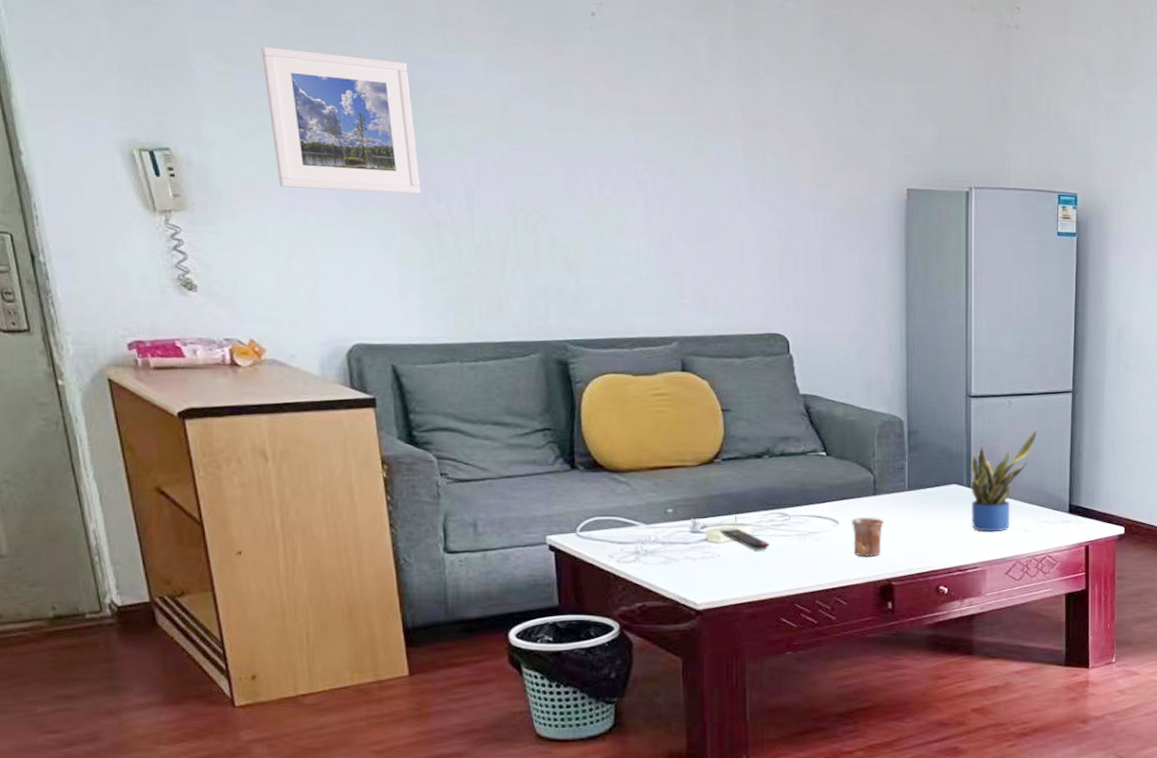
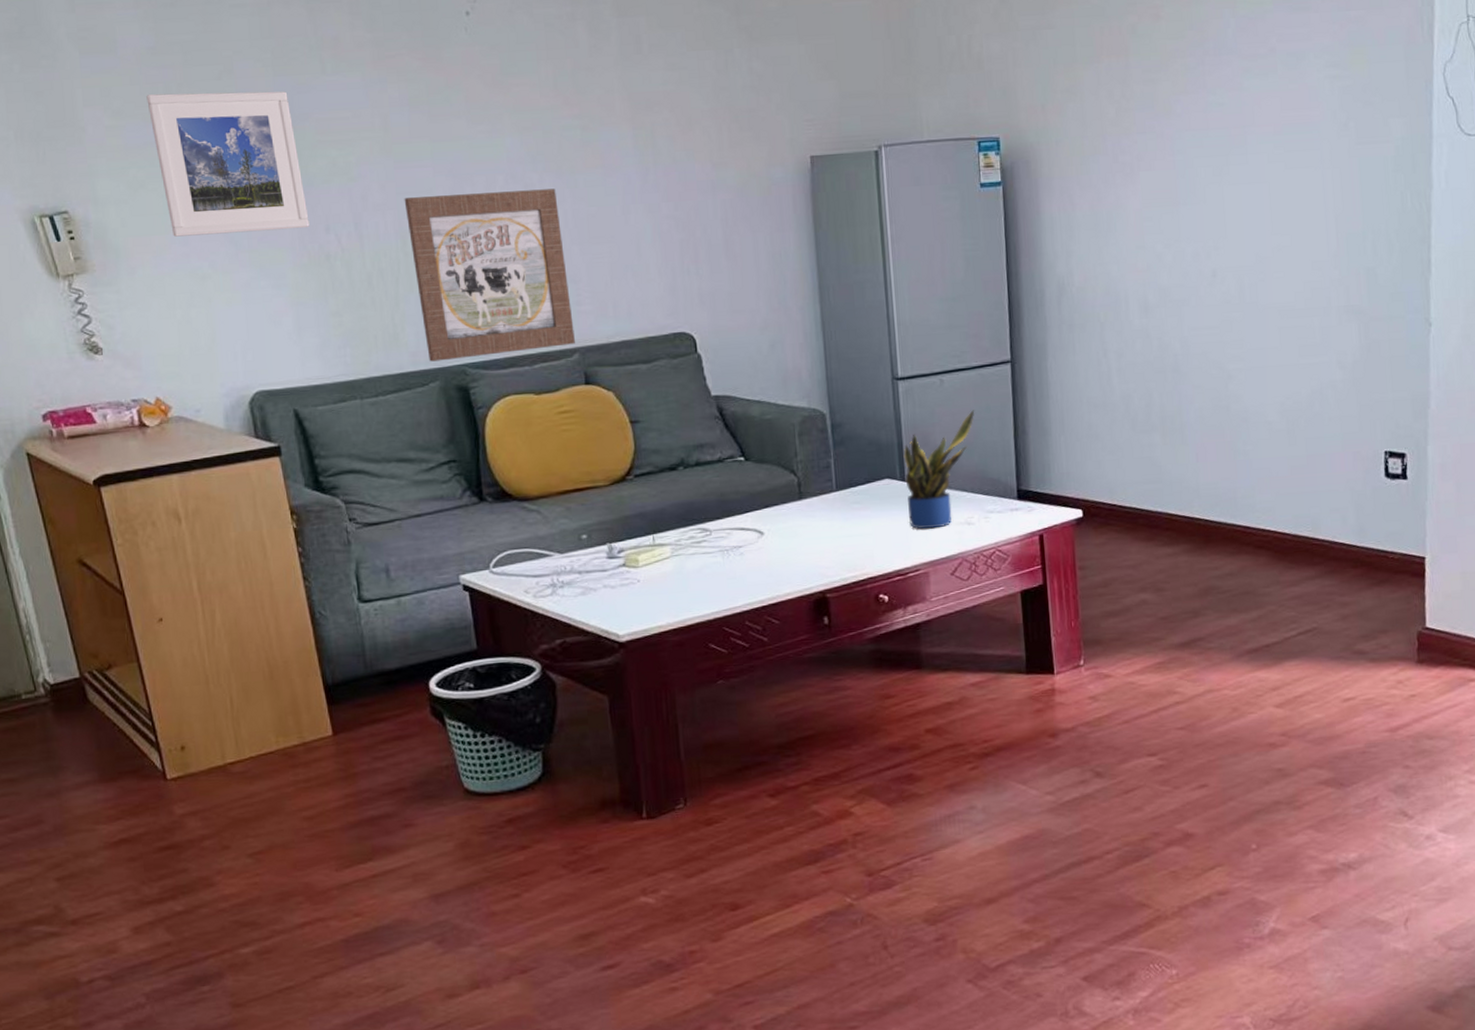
wall art: none [517,178,675,335] -> present [404,188,575,362]
remote control: present [720,528,770,551] -> none [638,549,692,572]
mug: present [851,518,884,558] -> none [776,524,813,570]

